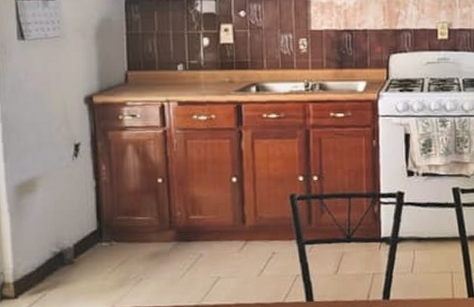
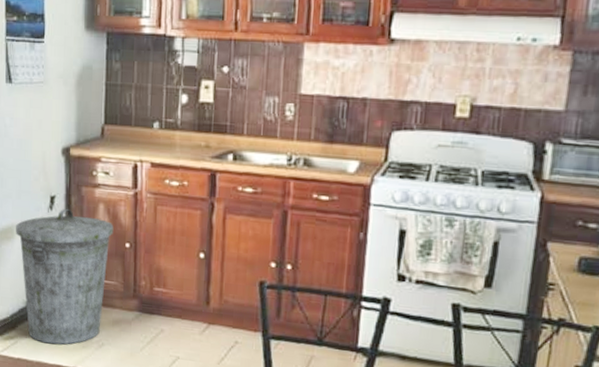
trash can: none [37,155,144,290] -> present [16,209,114,345]

